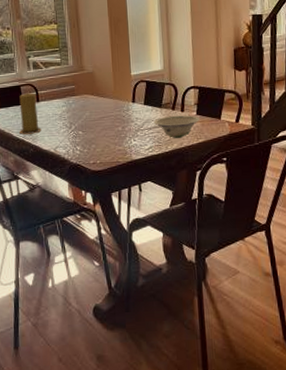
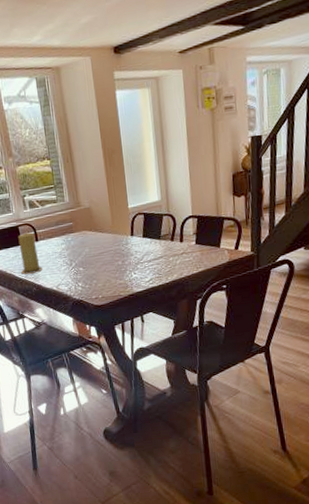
bowl: present [154,115,200,138] -> none [154,245,199,269]

